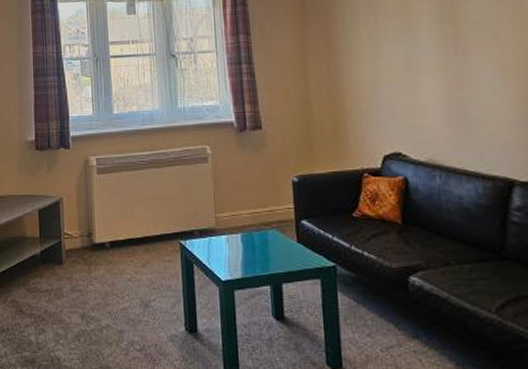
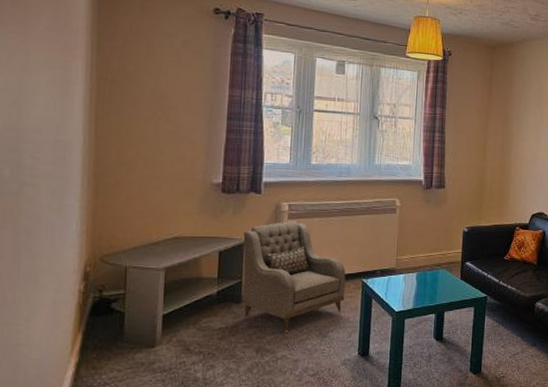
armchair: none [58,175,163,300] -> present [243,220,346,334]

